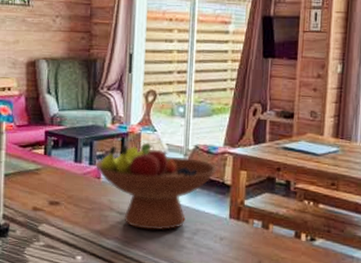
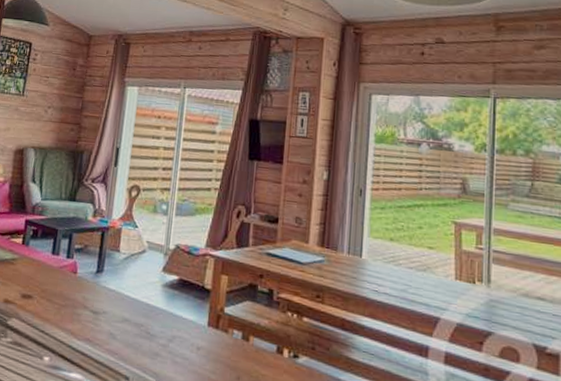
fruit bowl: present [94,142,218,230] -> none [72,238,199,334]

